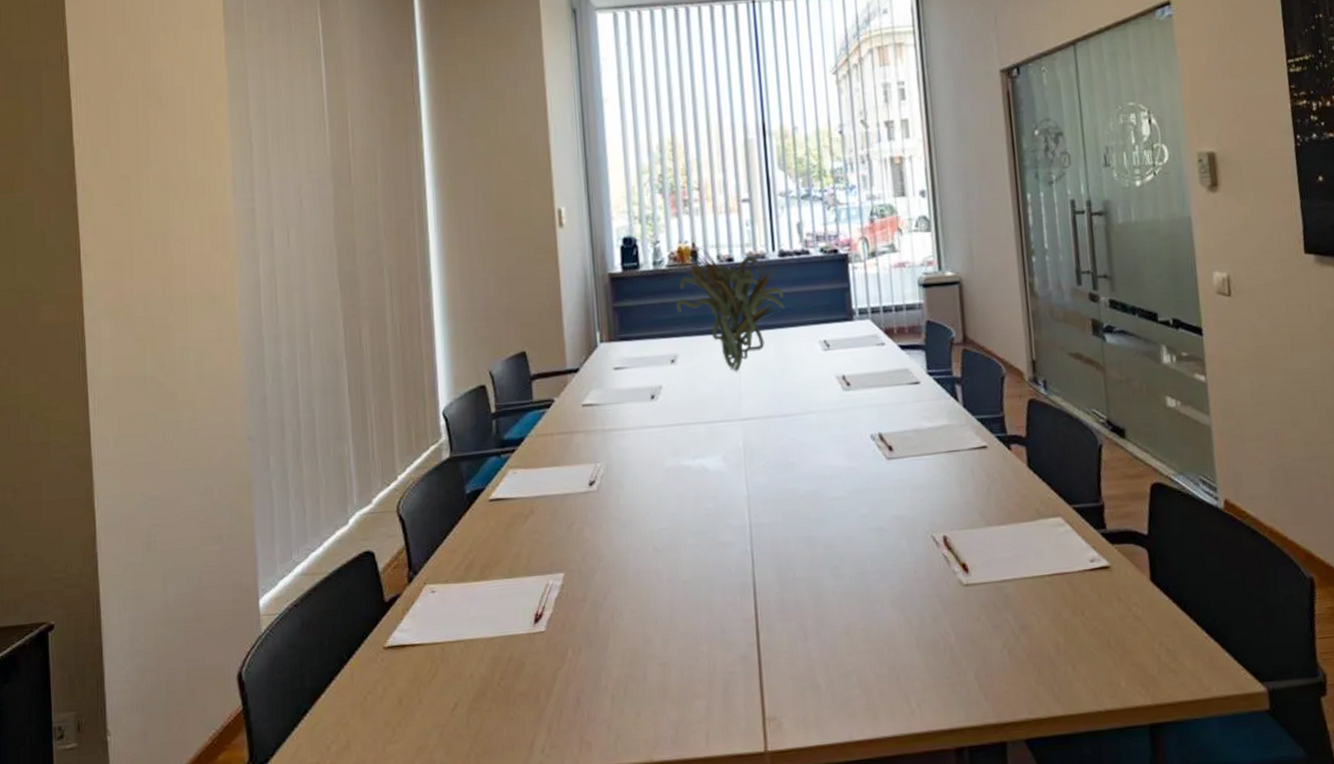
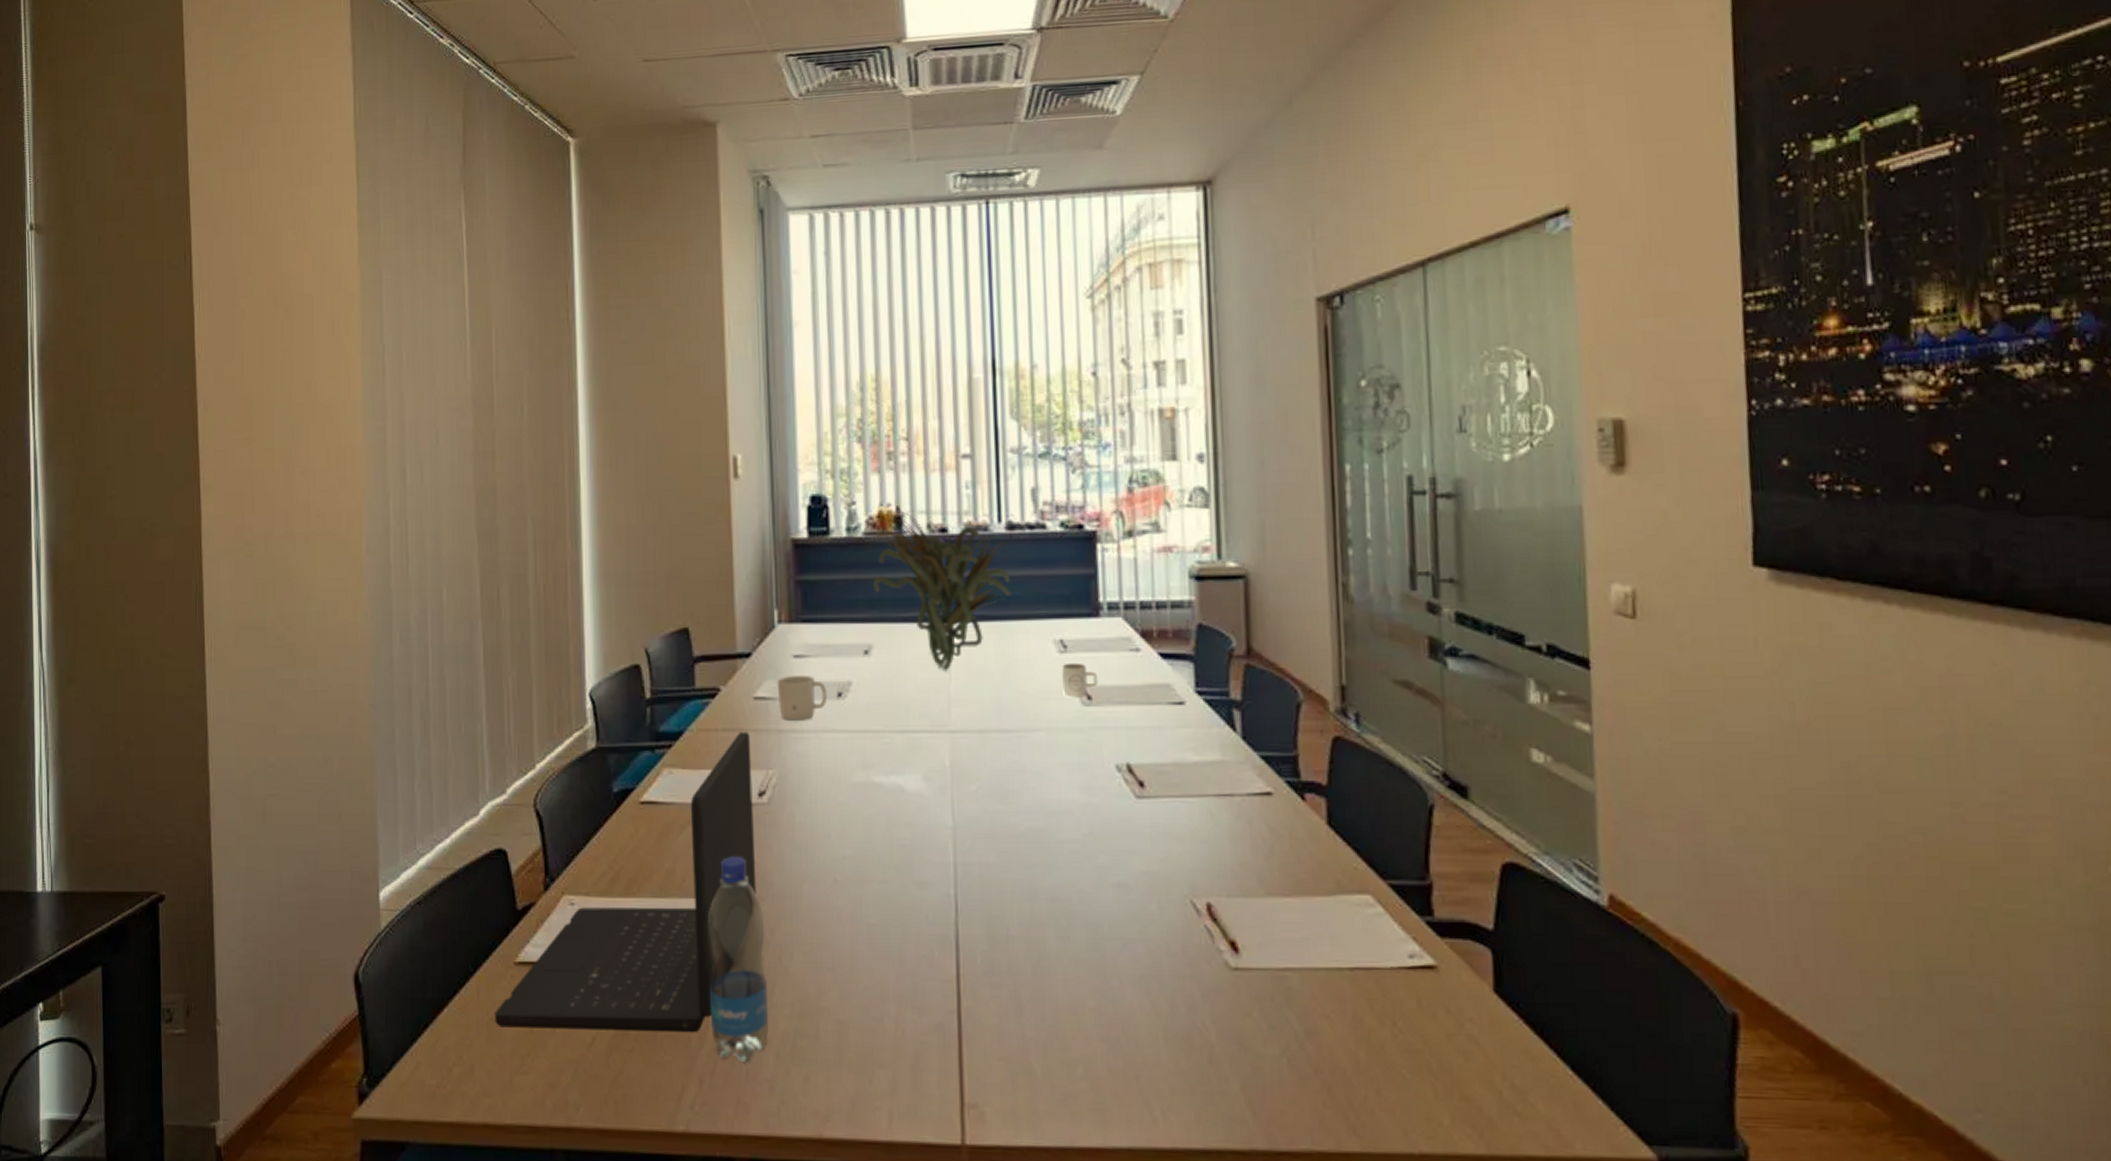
laptop: none [368,433,591,705] -> present [495,731,757,1033]
bottle: none [550,536,605,708] -> present [707,856,769,1062]
mug: none [601,383,643,422] -> present [777,674,828,720]
mug: none [826,357,854,385] -> present [1062,662,1098,698]

